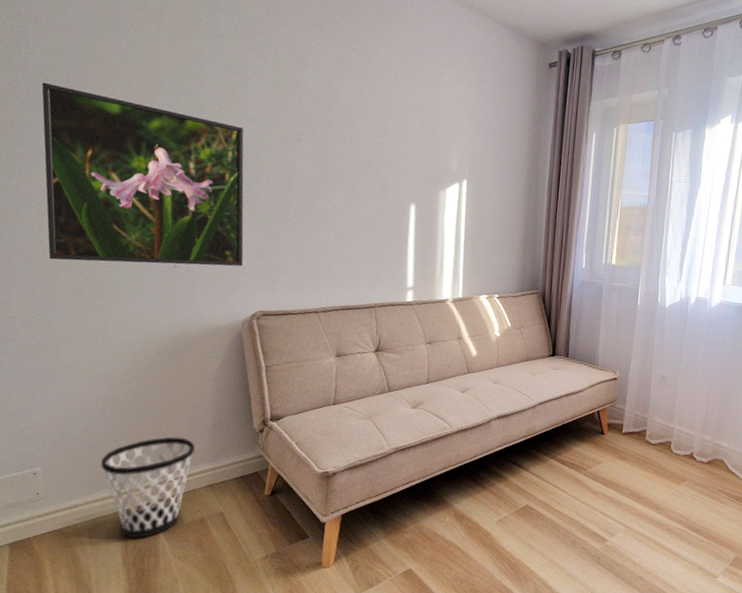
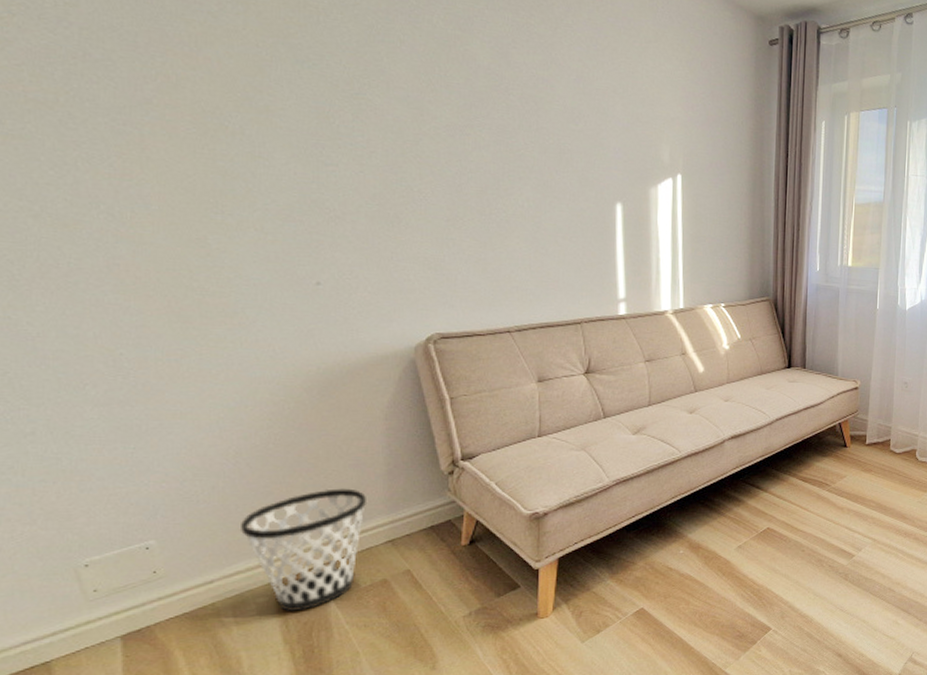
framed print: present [42,82,244,266] -> none [96,45,409,281]

